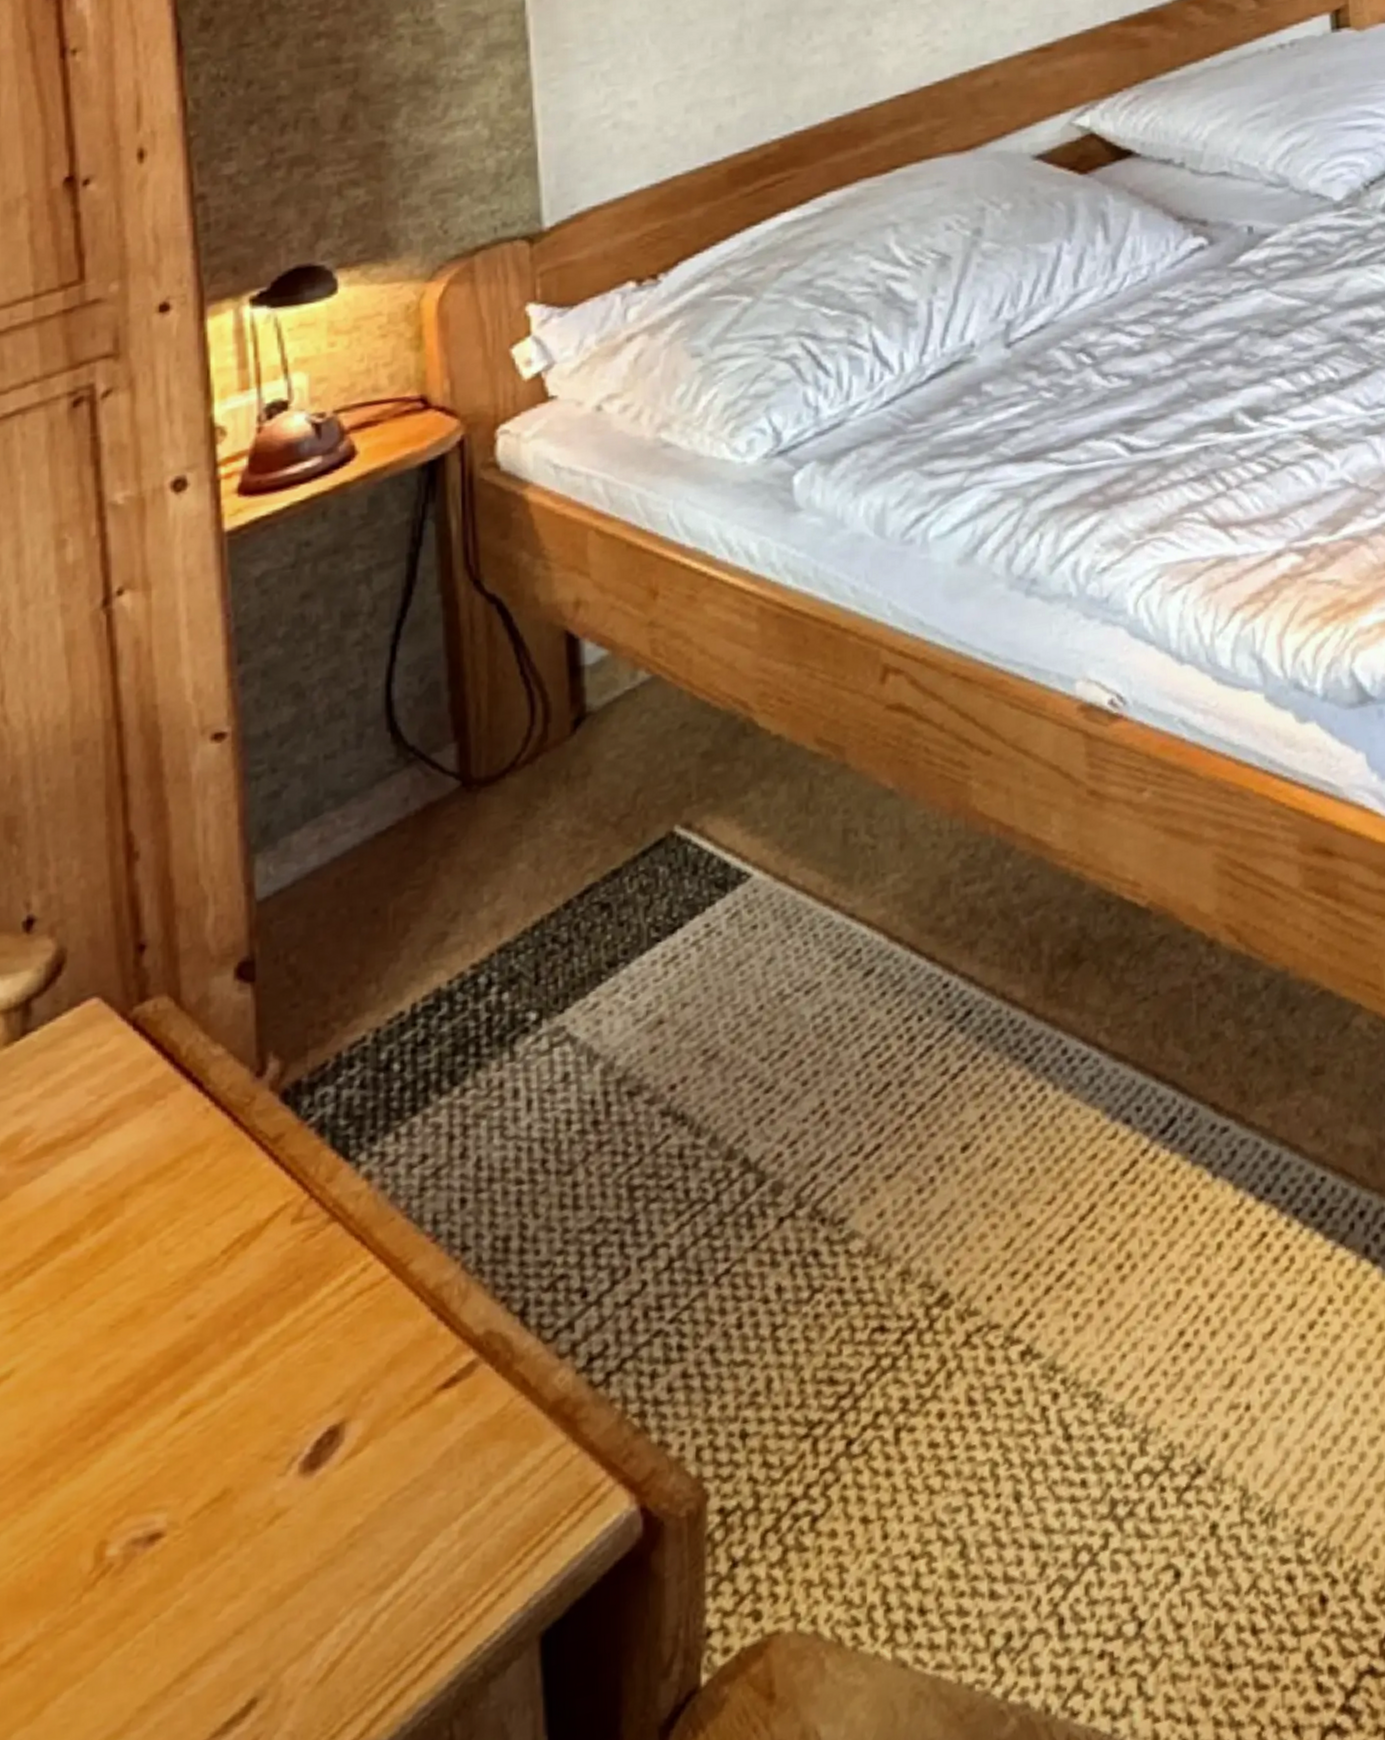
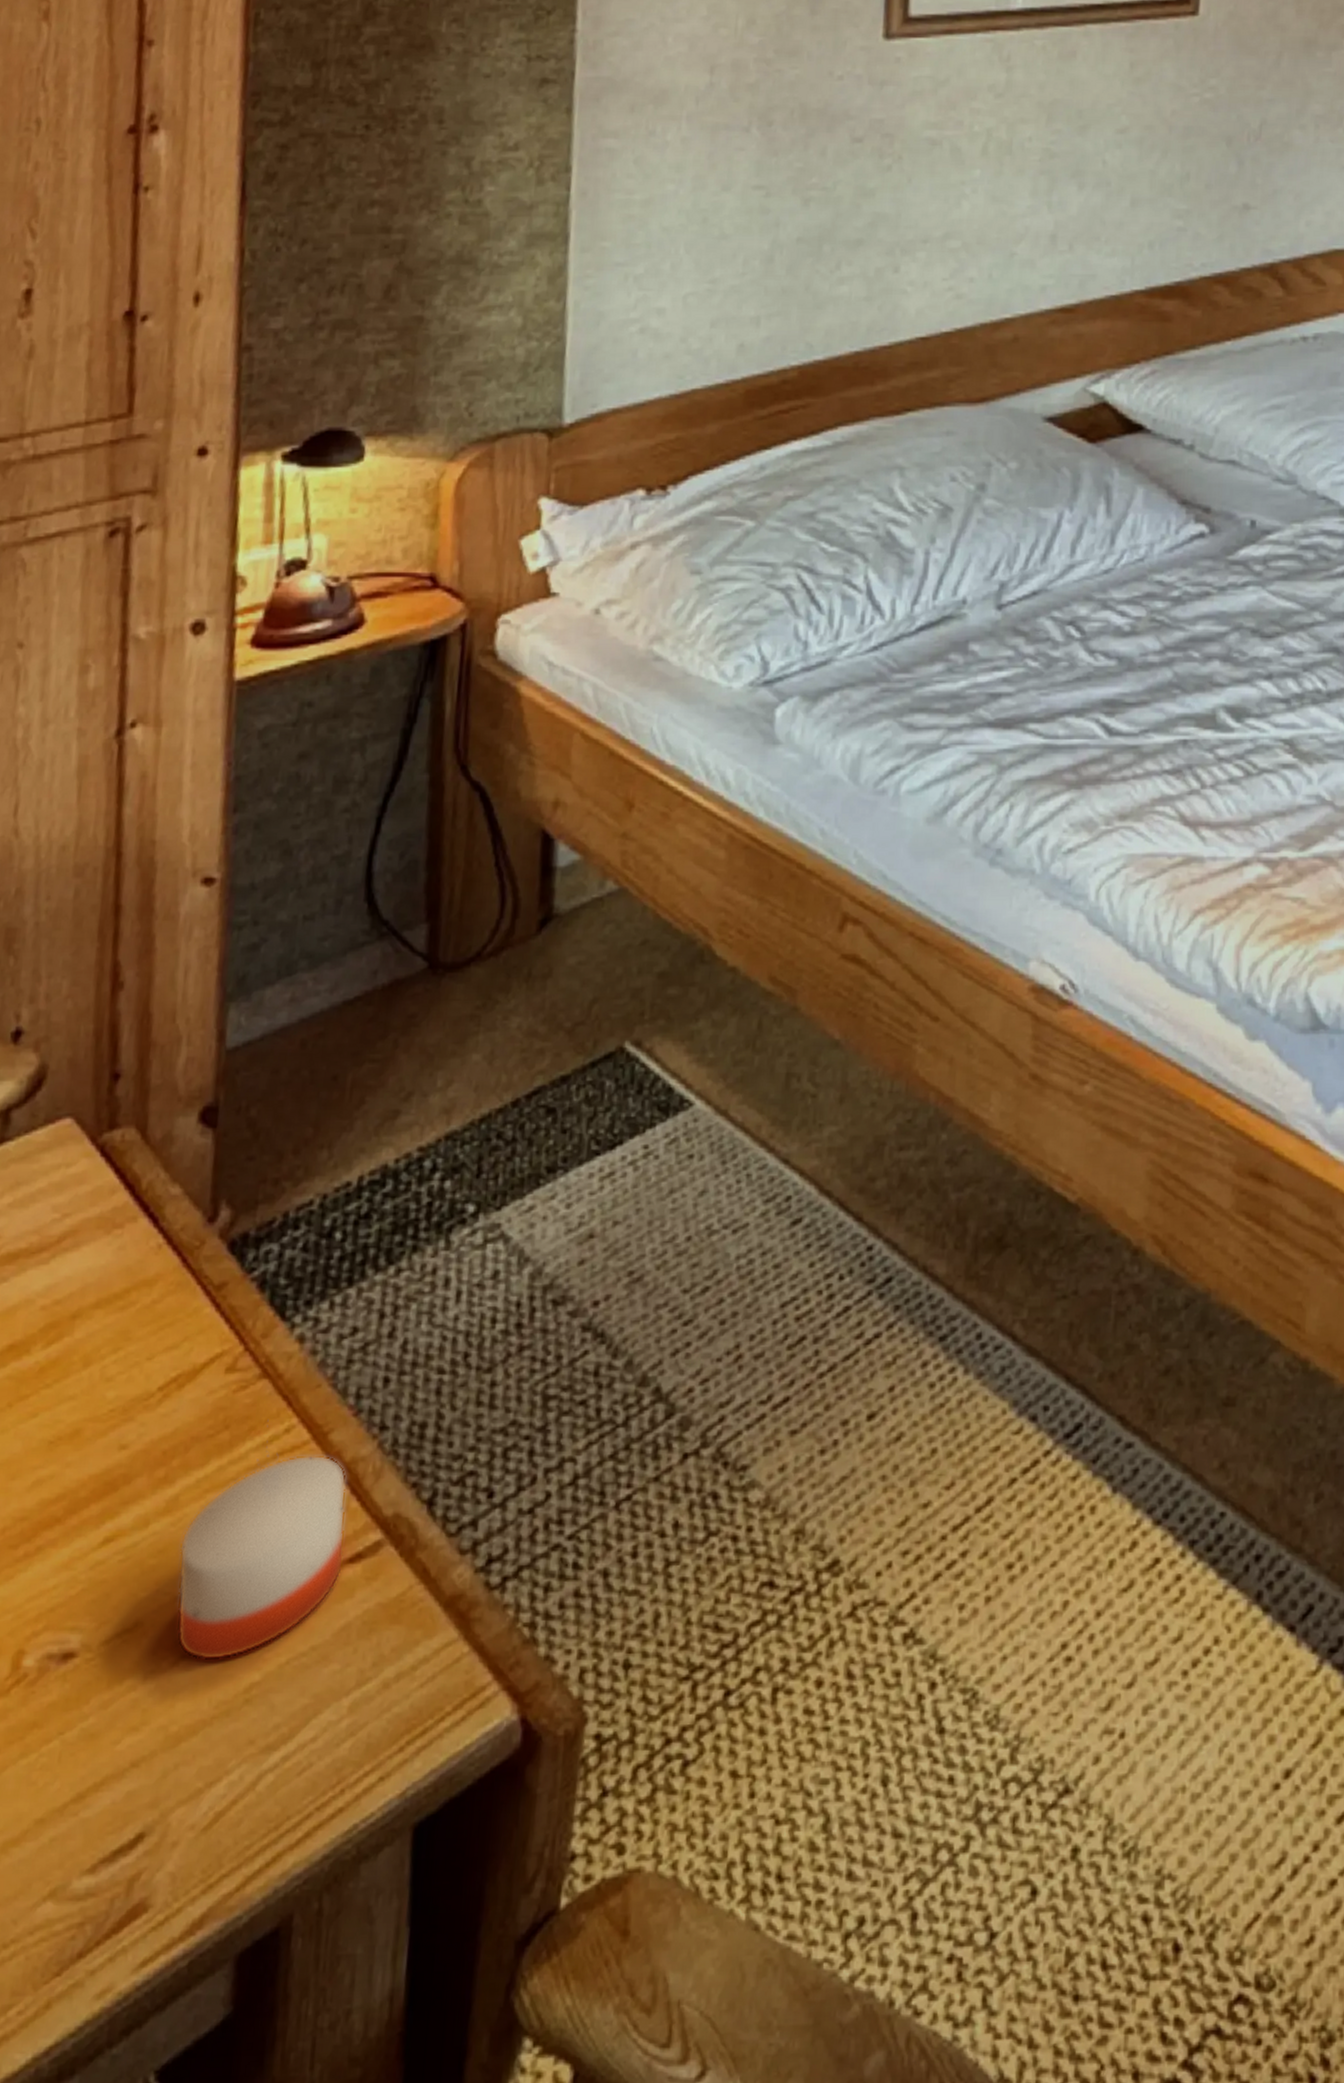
candle: none [262,1263,438,1515] -> present [176,1420,347,1661]

